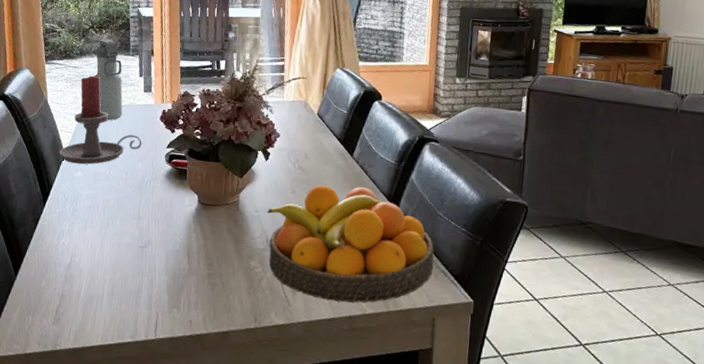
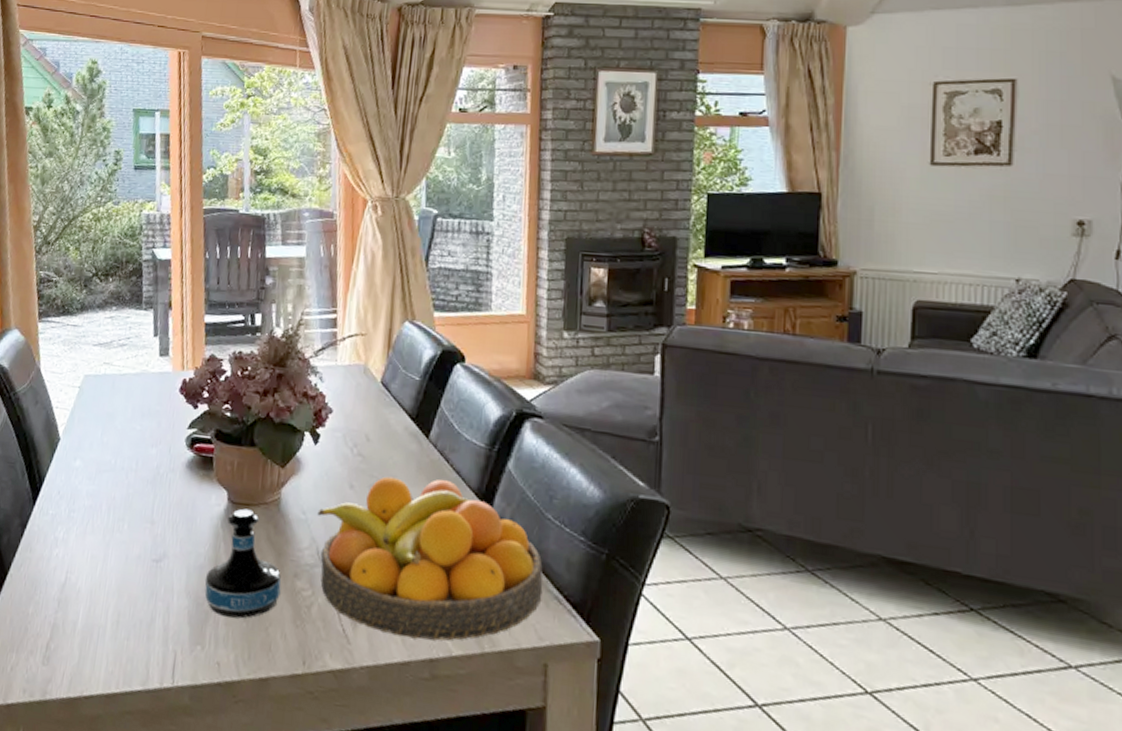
candle holder: present [59,75,142,165] -> none [53,335,157,451]
water bottle: present [94,39,123,121] -> none [98,289,133,394]
tequila bottle: none [180,208,239,289] -> present [204,508,282,619]

